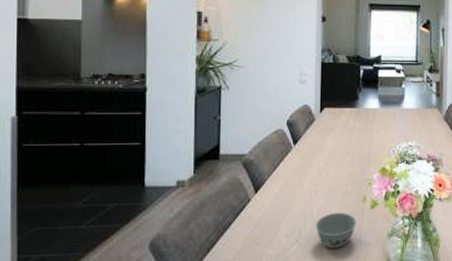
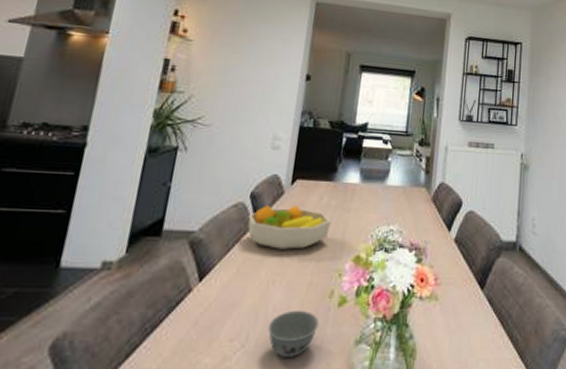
fruit bowl: none [287,129,357,166] -> present [248,205,331,250]

